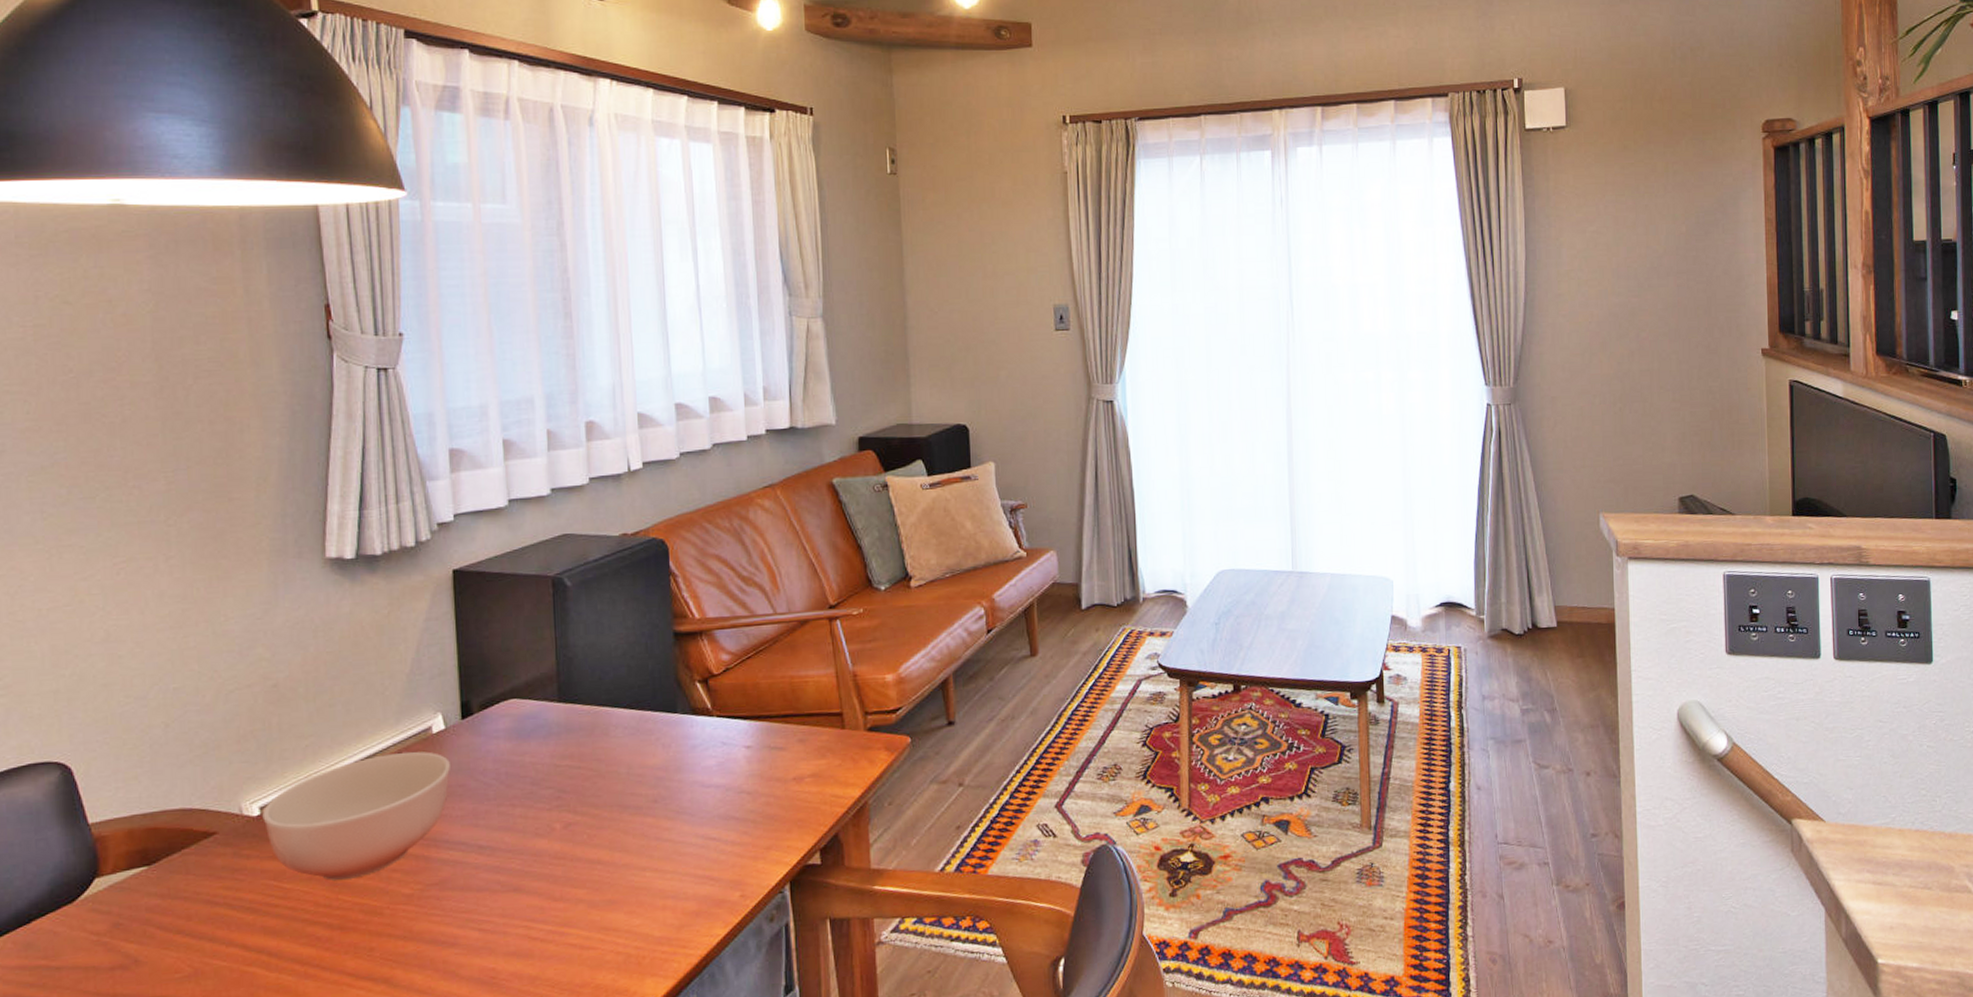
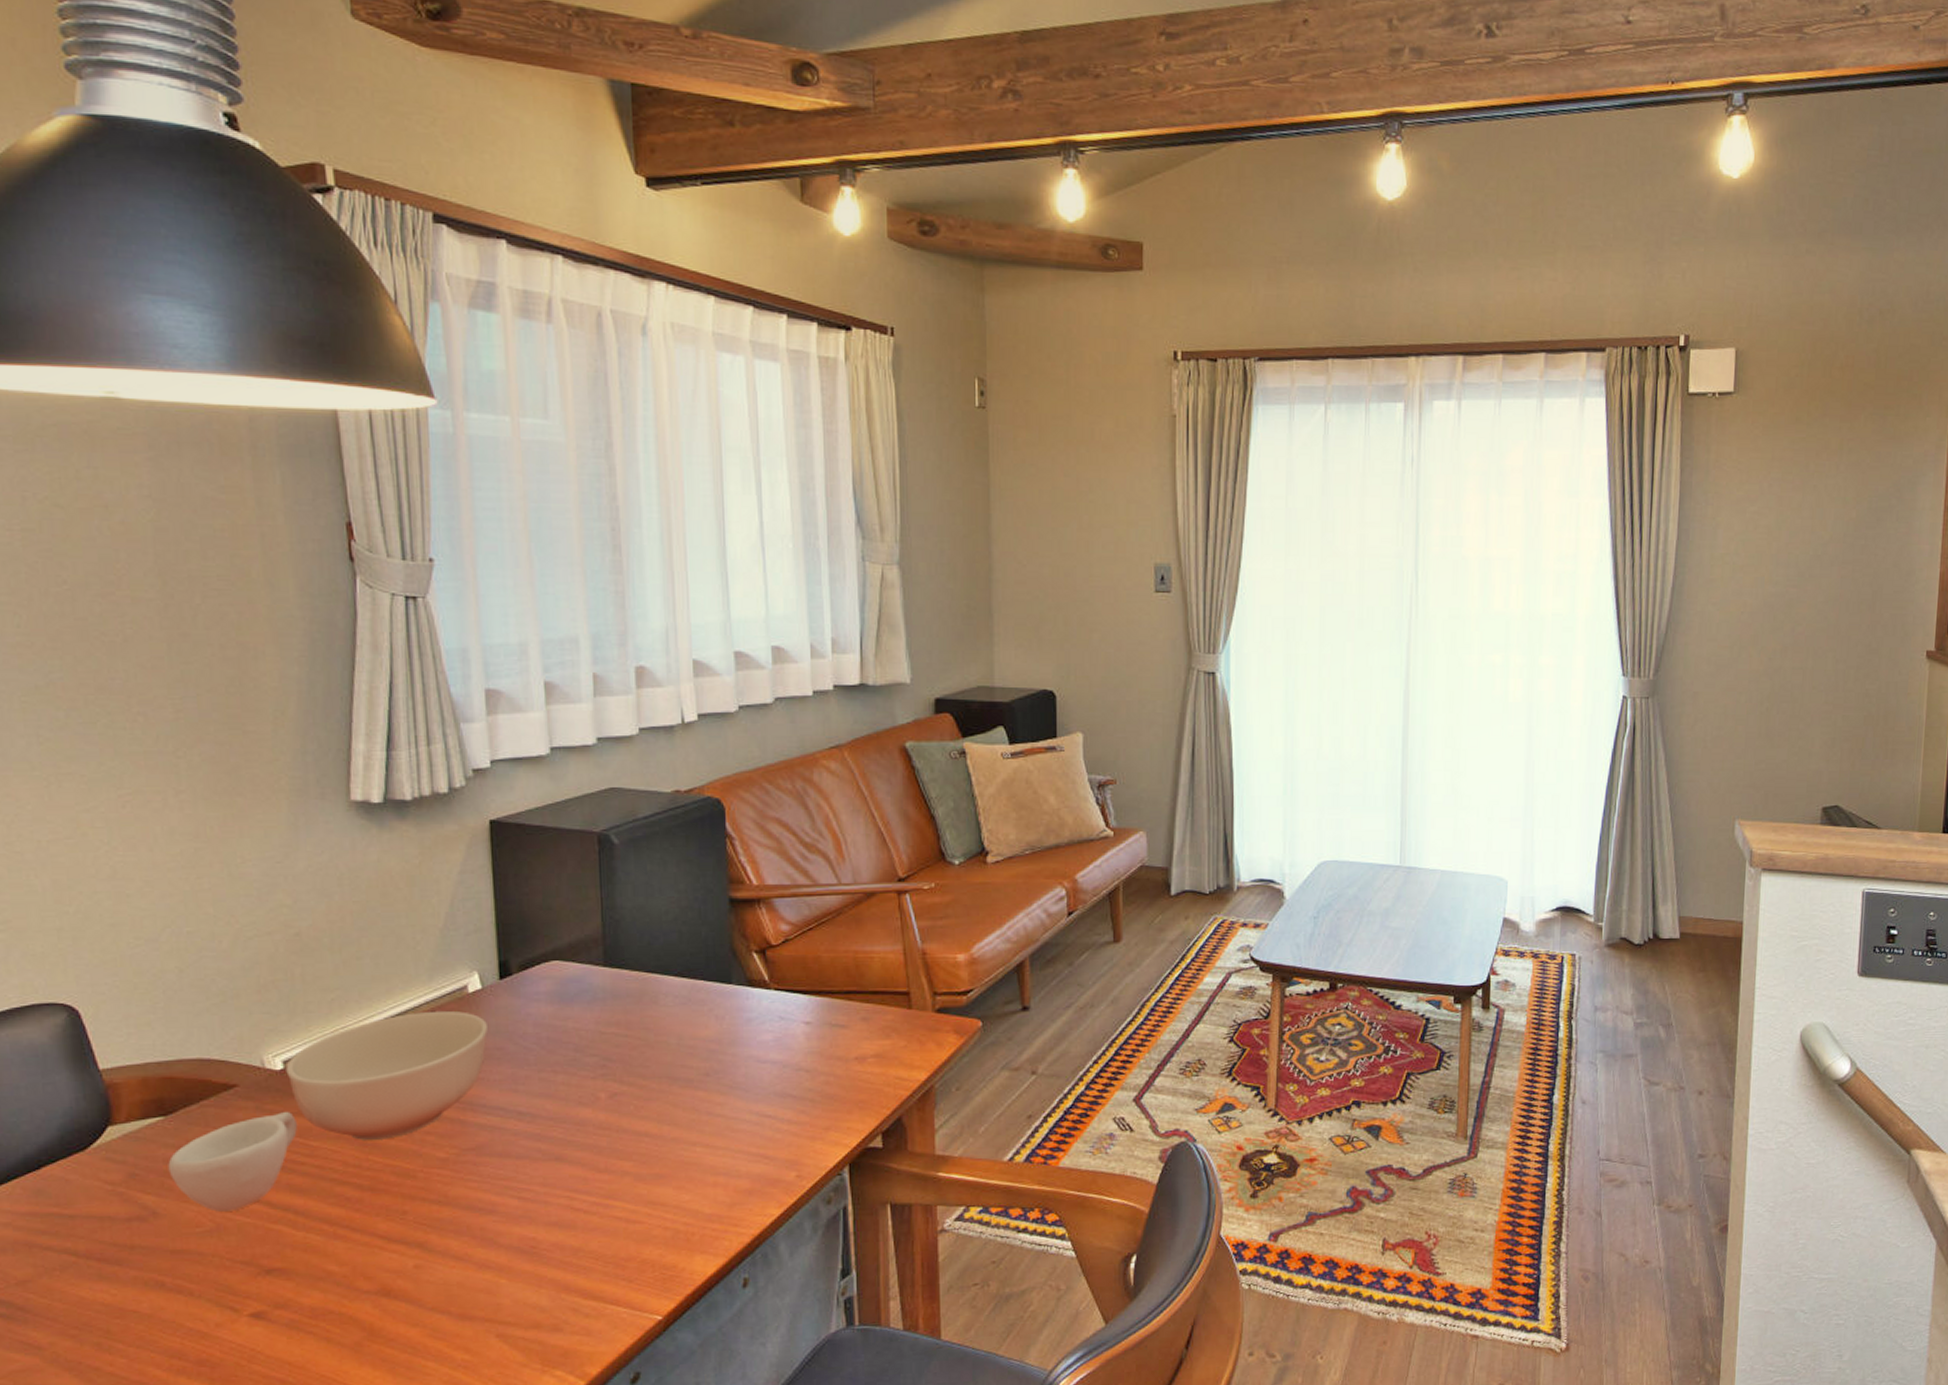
cup: none [150,856,272,957] -> present [168,1112,297,1212]

